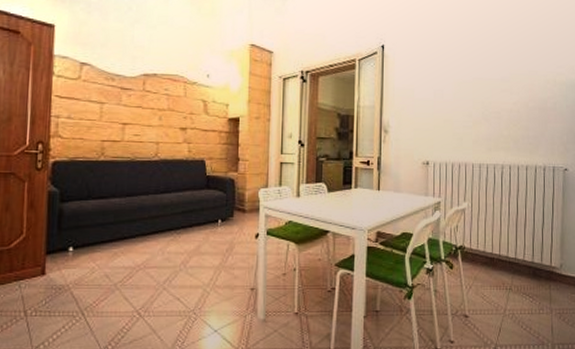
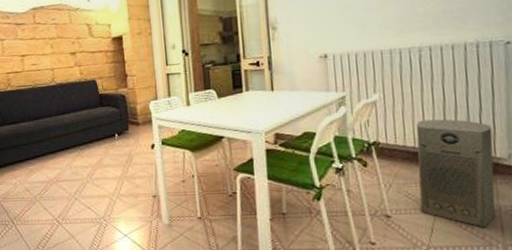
air purifier: none [492,229,550,328] -> present [416,119,496,228]

